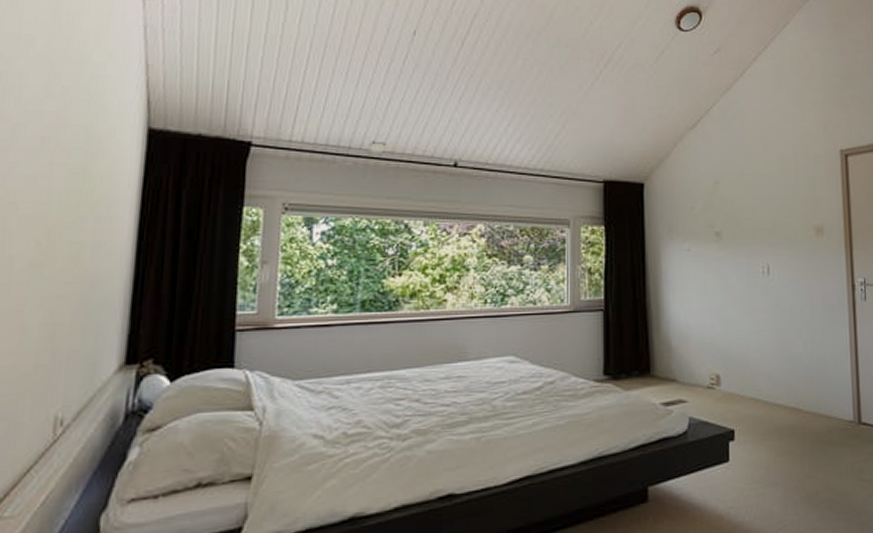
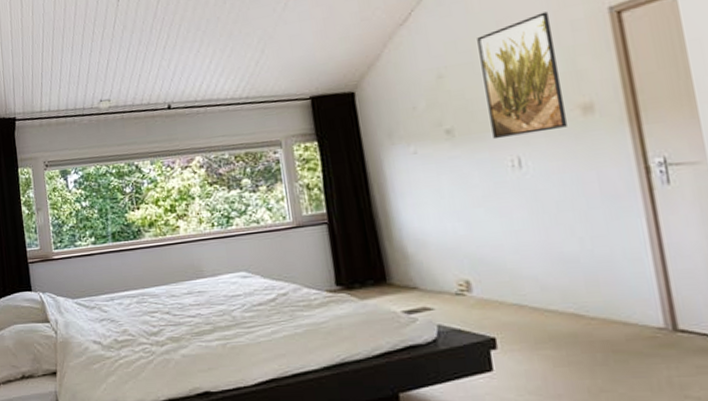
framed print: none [748,143,805,247] -> present [477,11,568,140]

